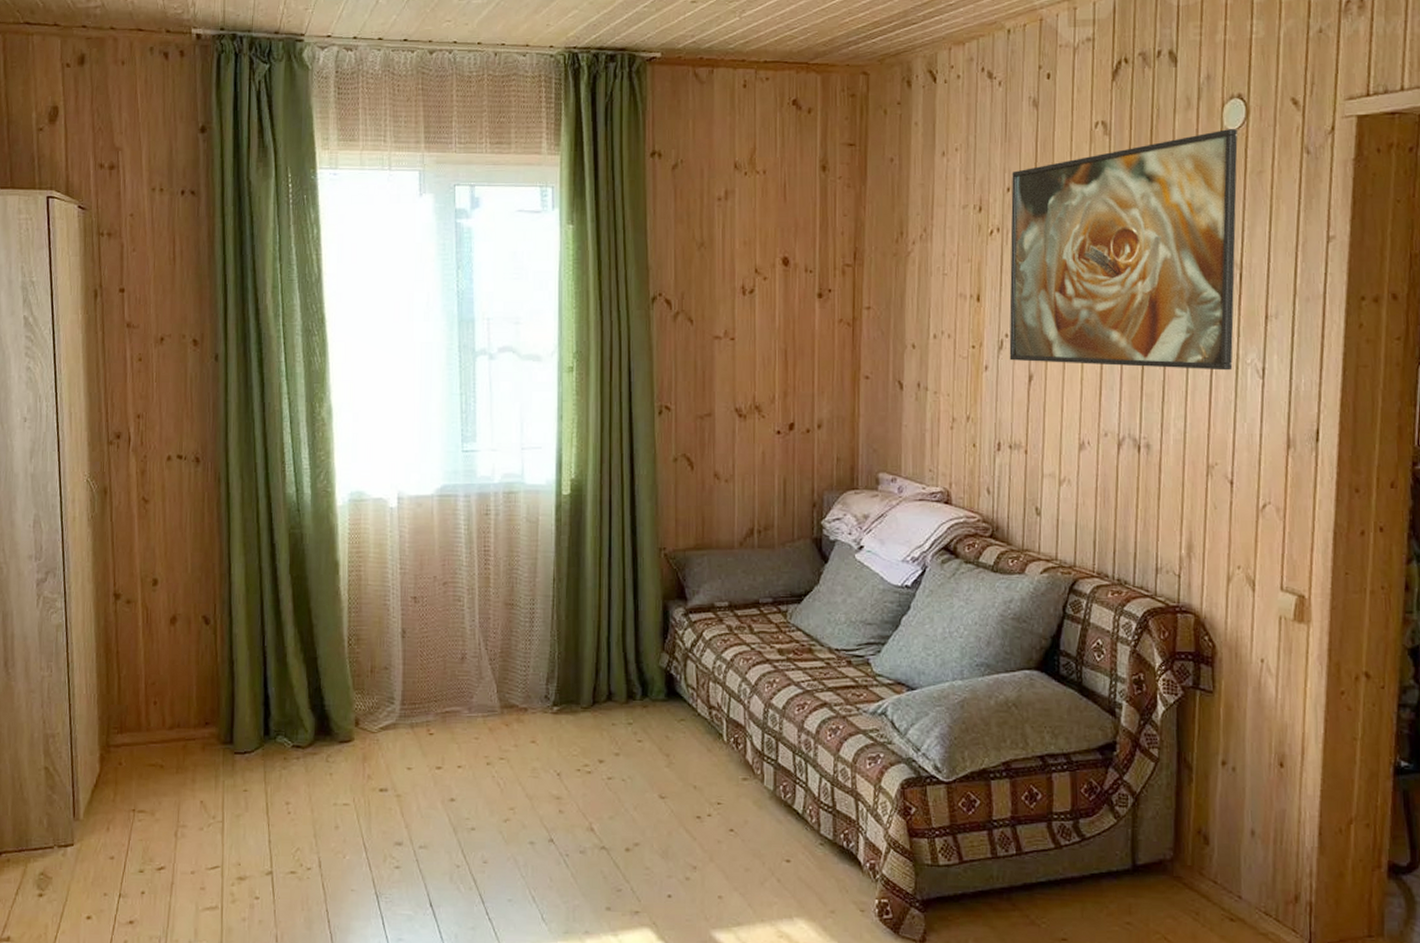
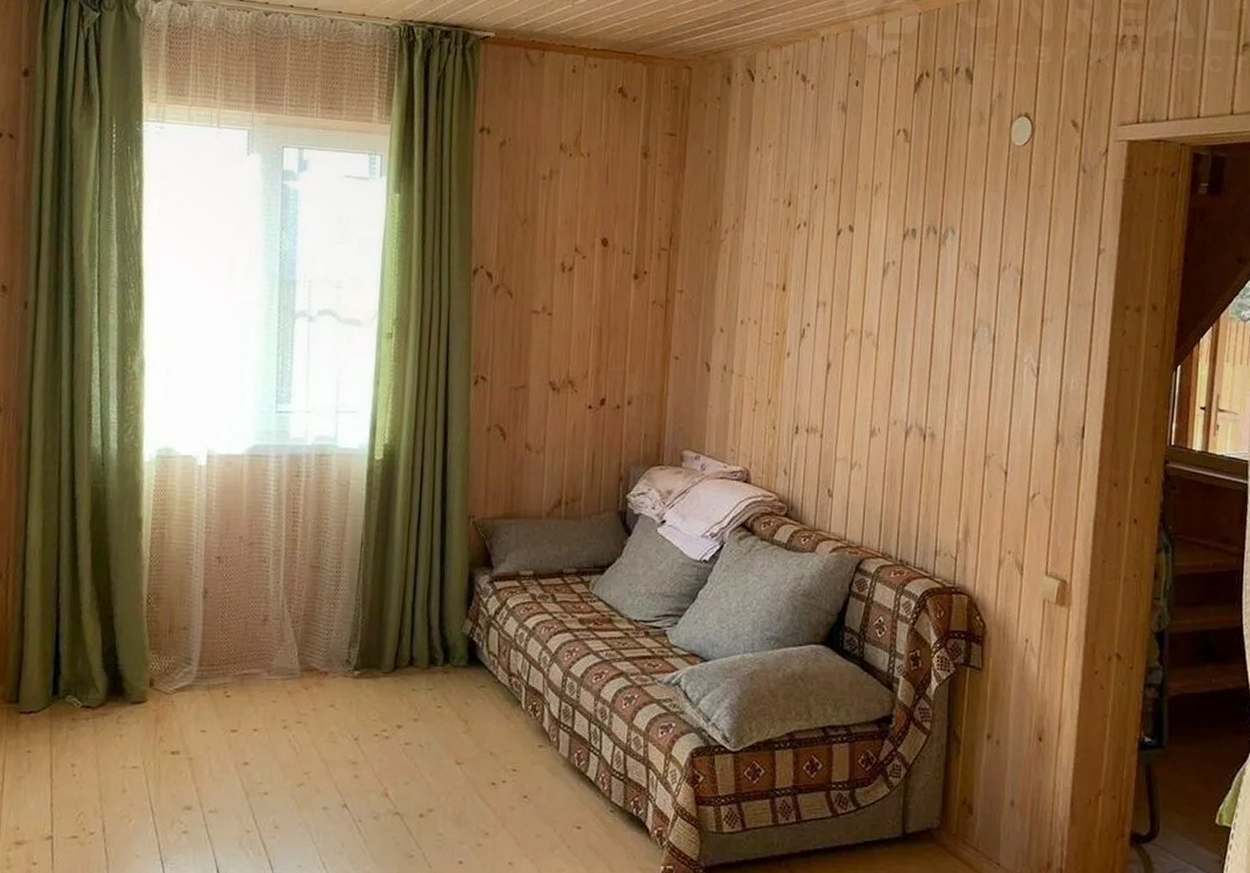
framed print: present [1009,129,1238,371] -> none [810,144,1023,368]

